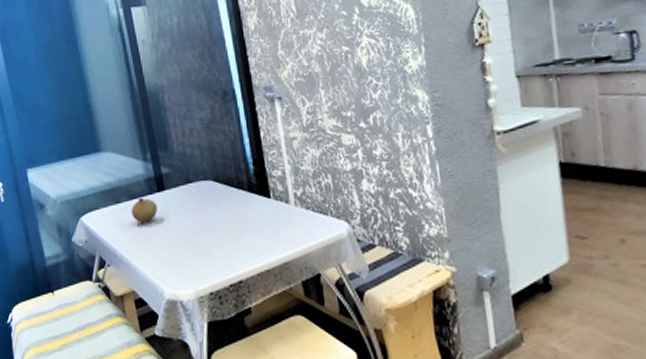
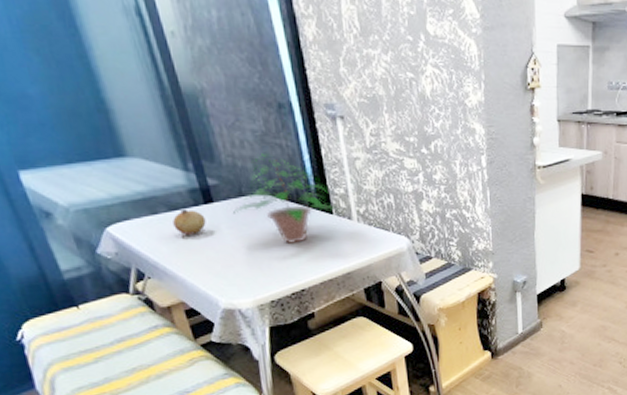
potted plant: none [181,138,277,232] -> present [233,152,339,245]

